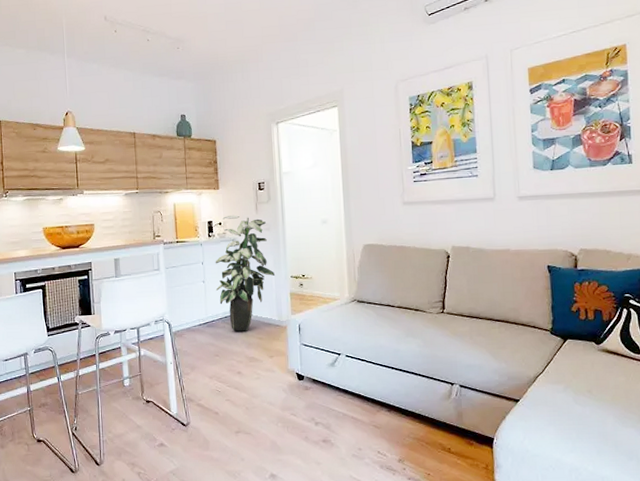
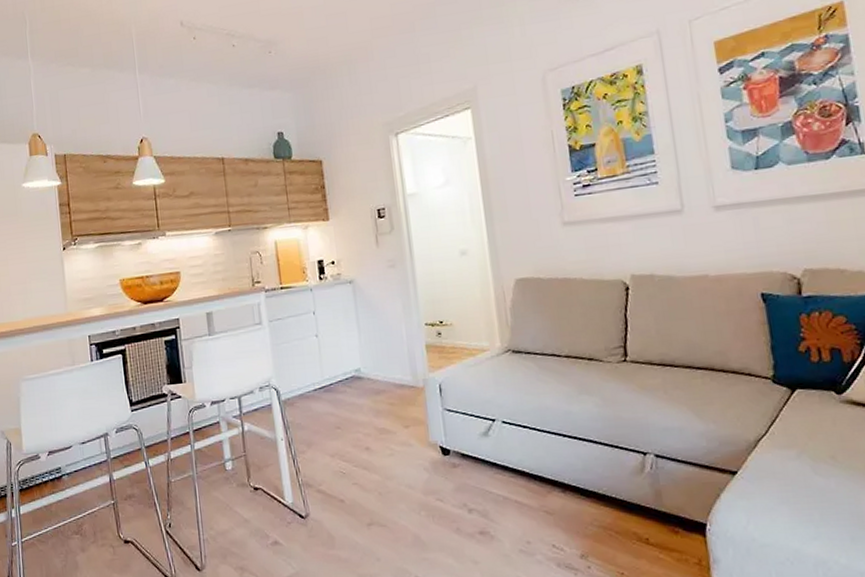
indoor plant: present [215,214,276,332] -> none [329,250,406,397]

